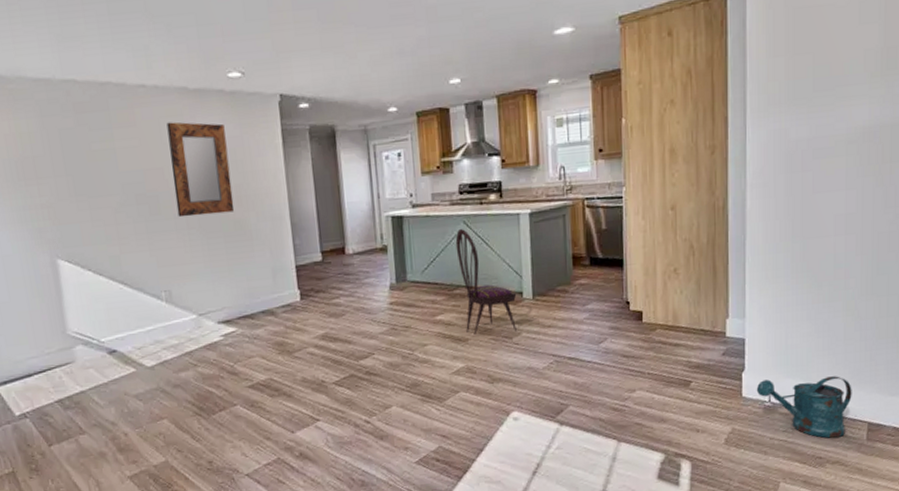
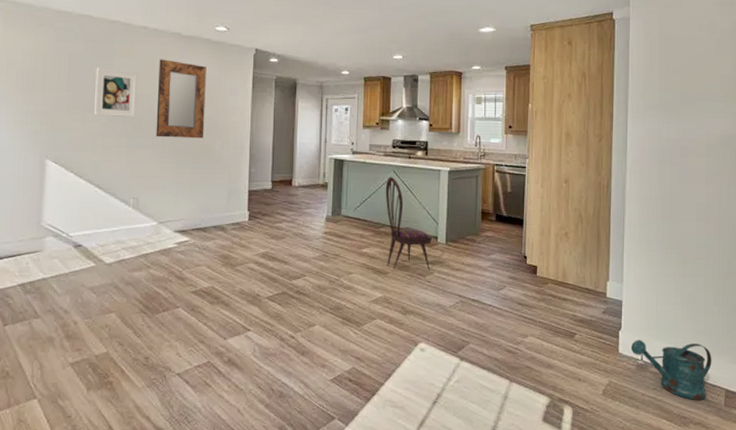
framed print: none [94,142,151,202] -> present [95,68,138,118]

